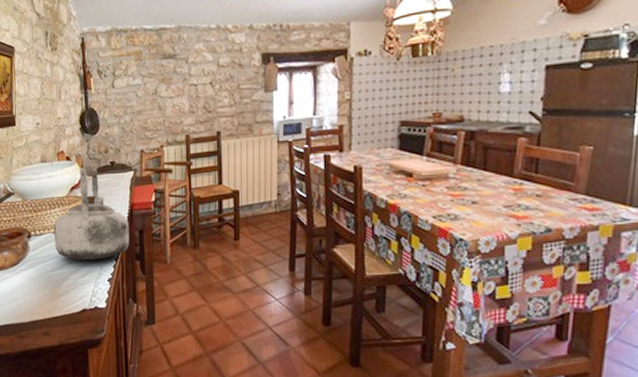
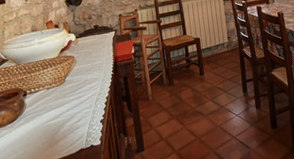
kettle: present [53,166,130,260] -> none [47,31,117,109]

